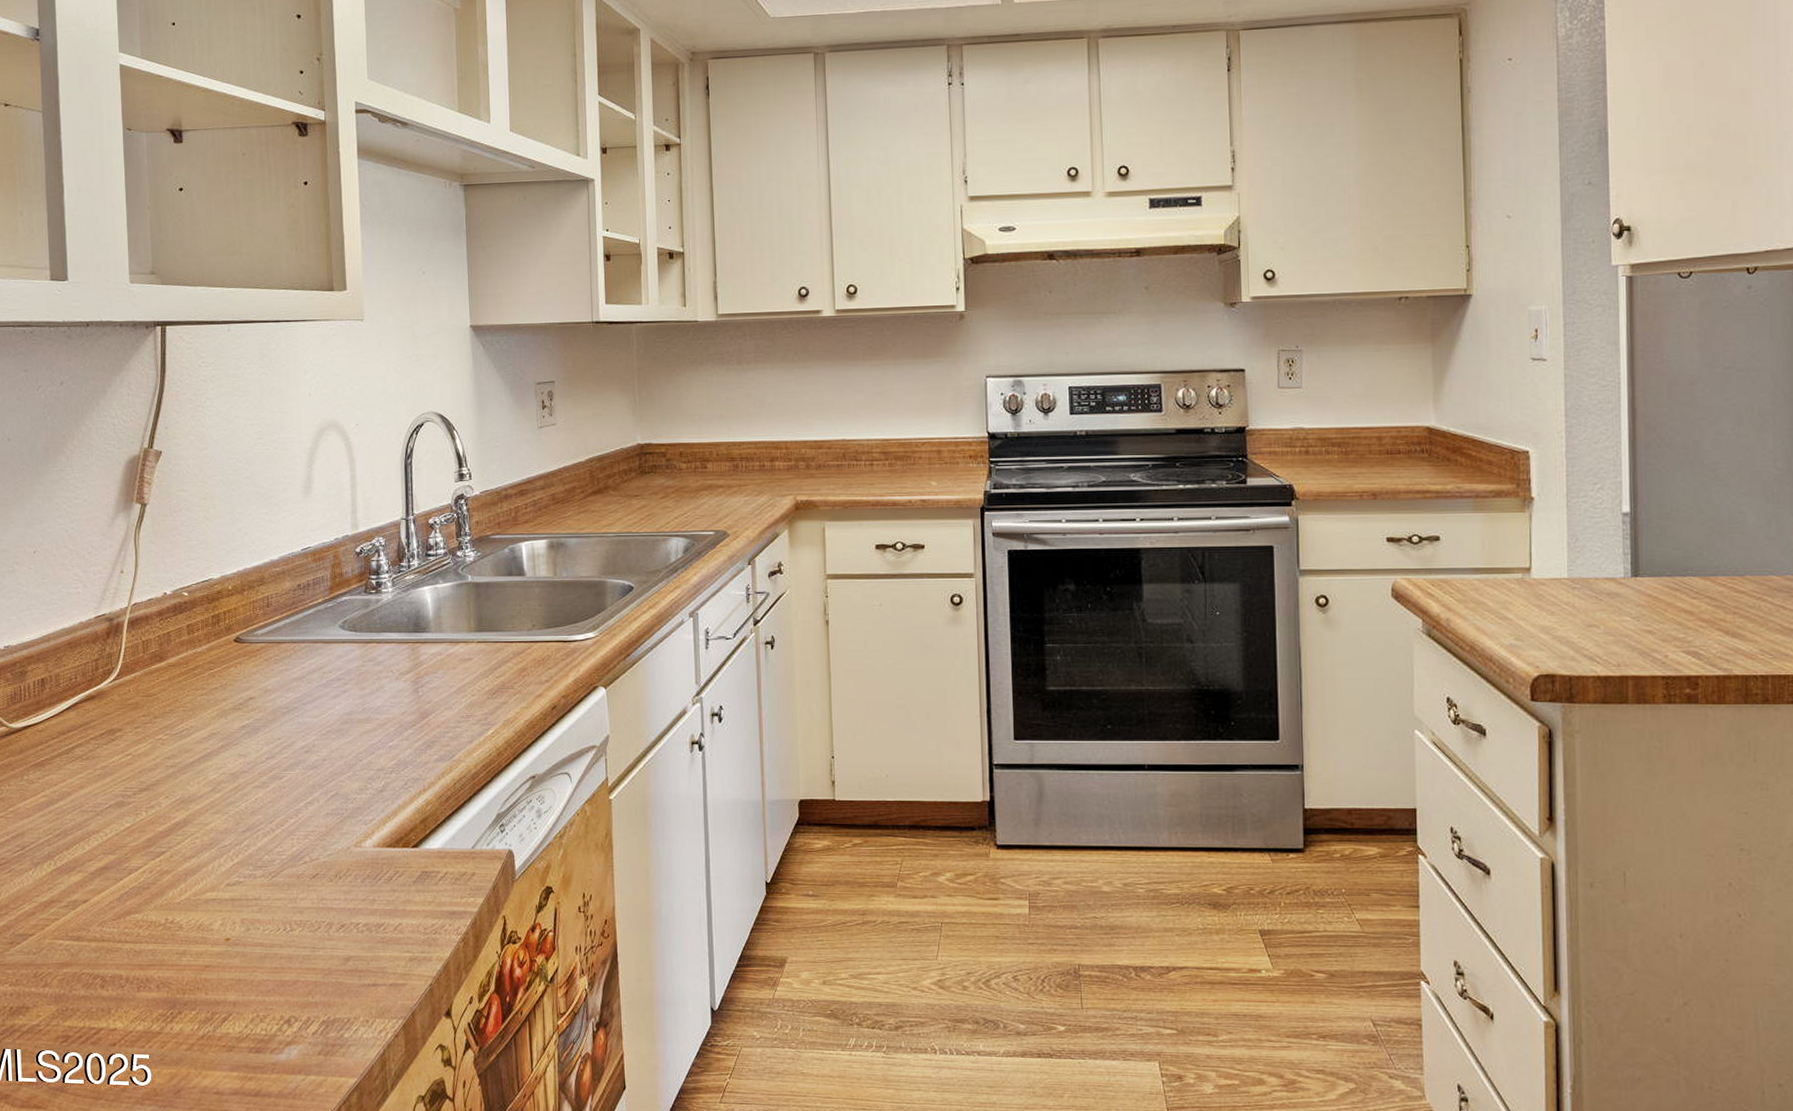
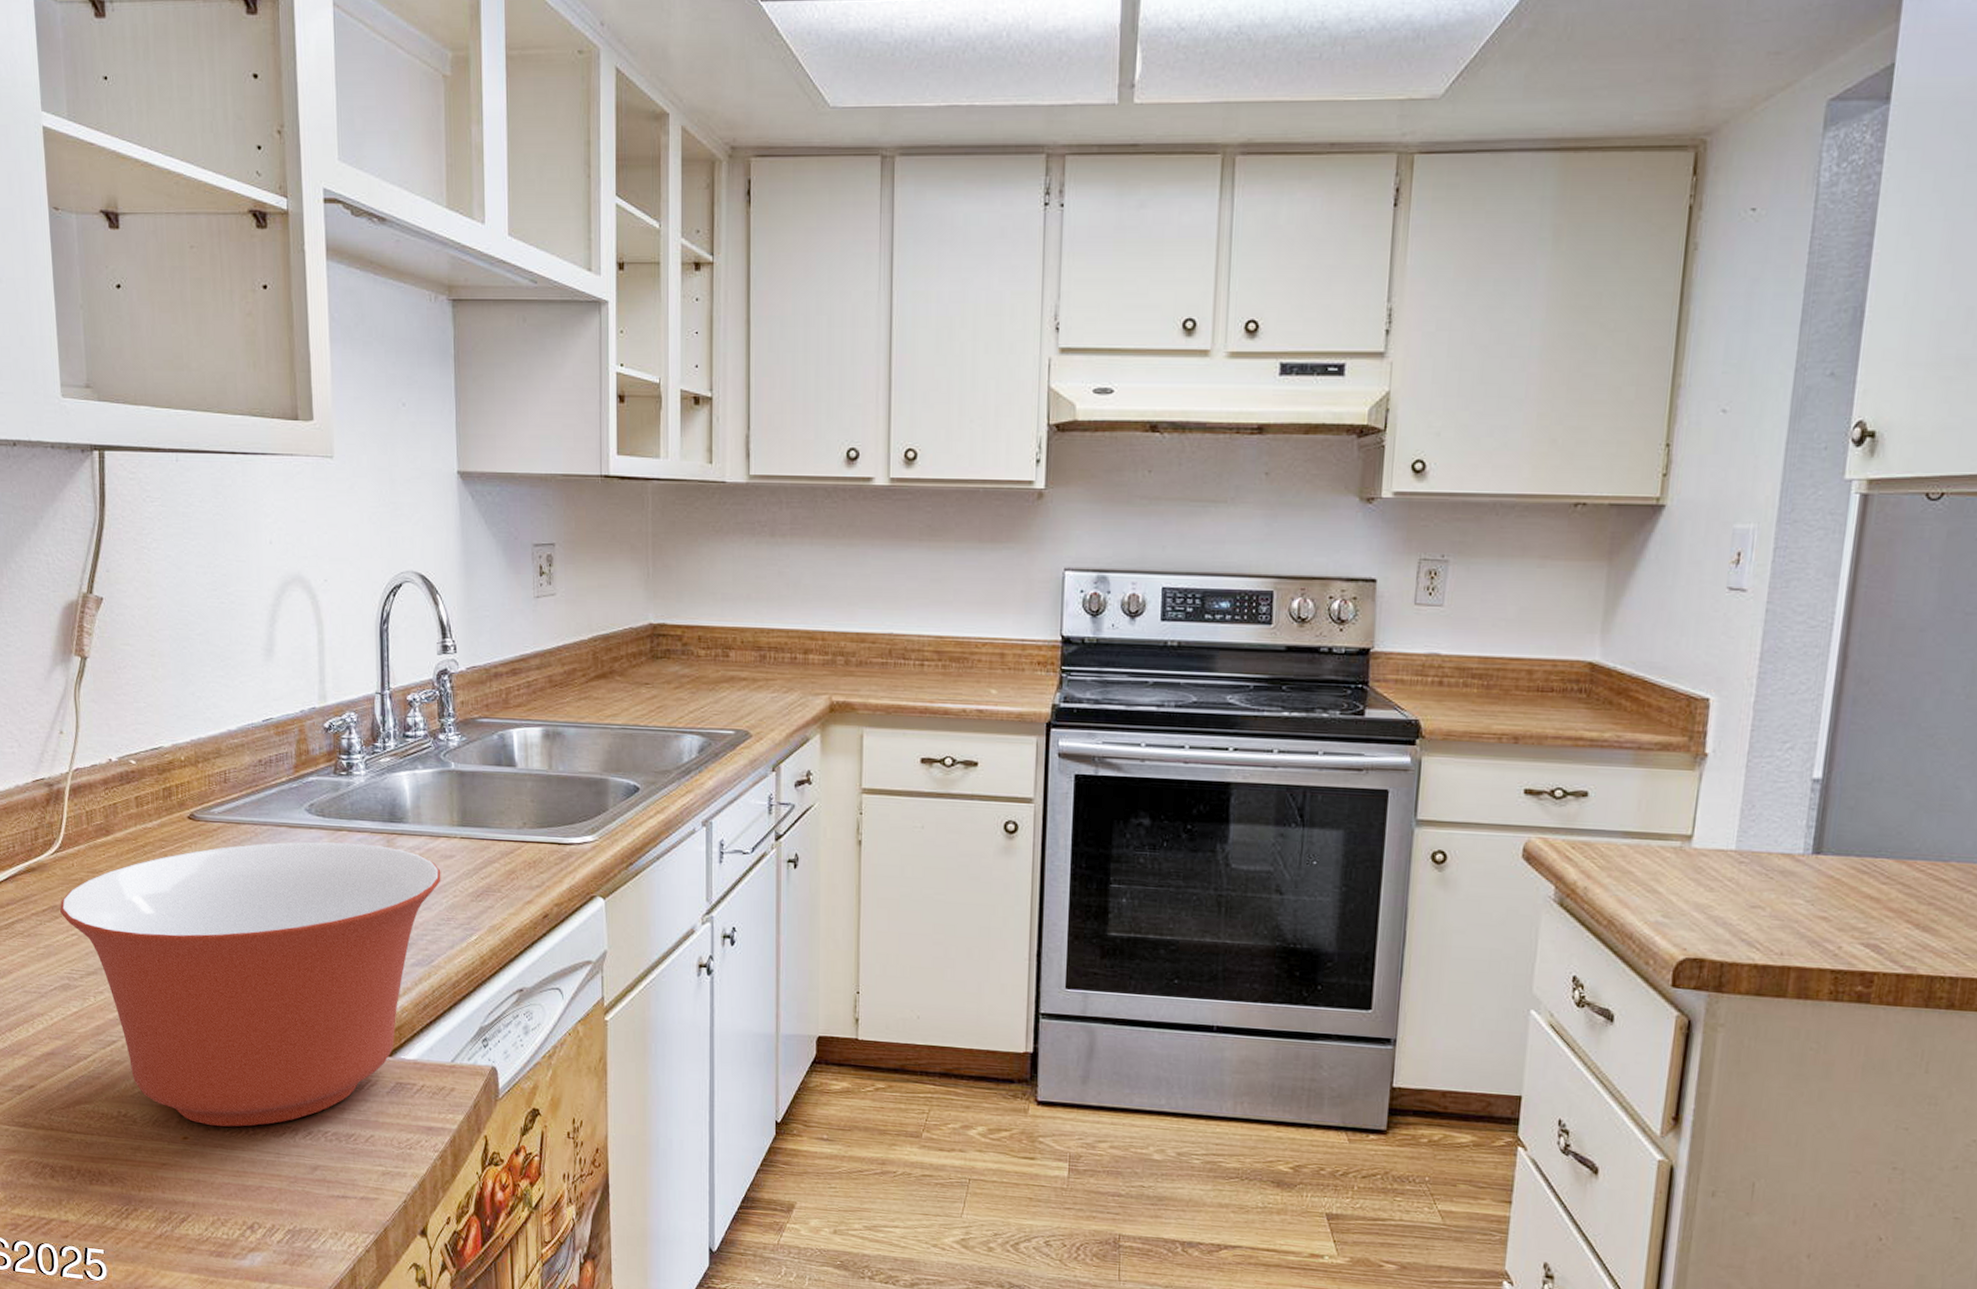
mixing bowl: none [116,653,461,926] -> present [59,841,441,1127]

